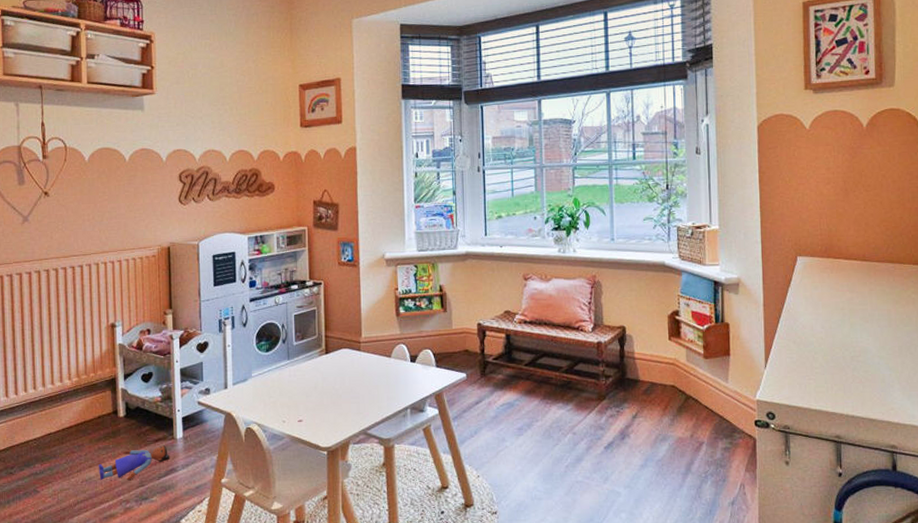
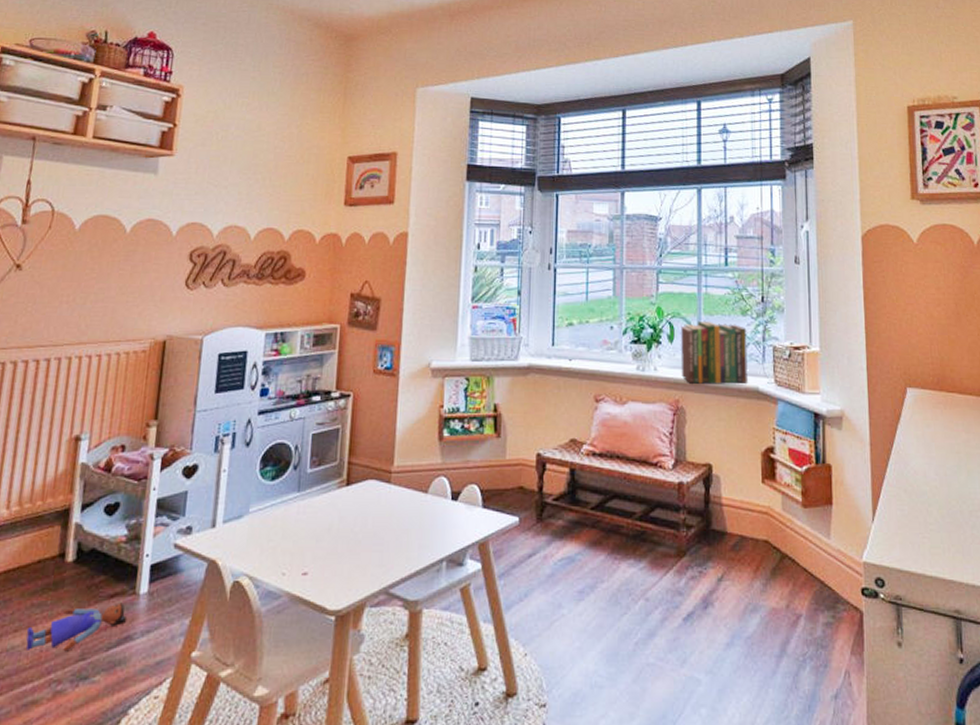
books: none [595,208,655,261] -> present [680,320,748,384]

